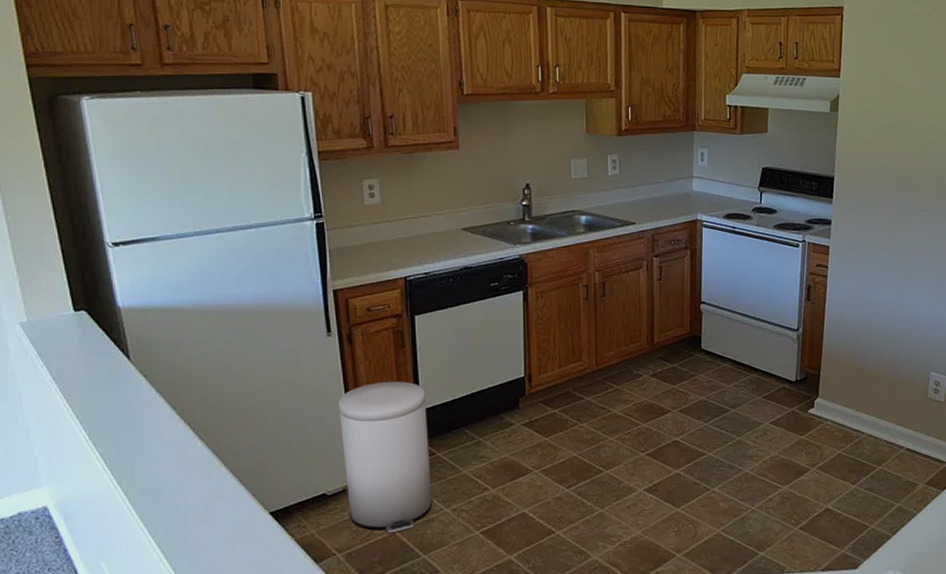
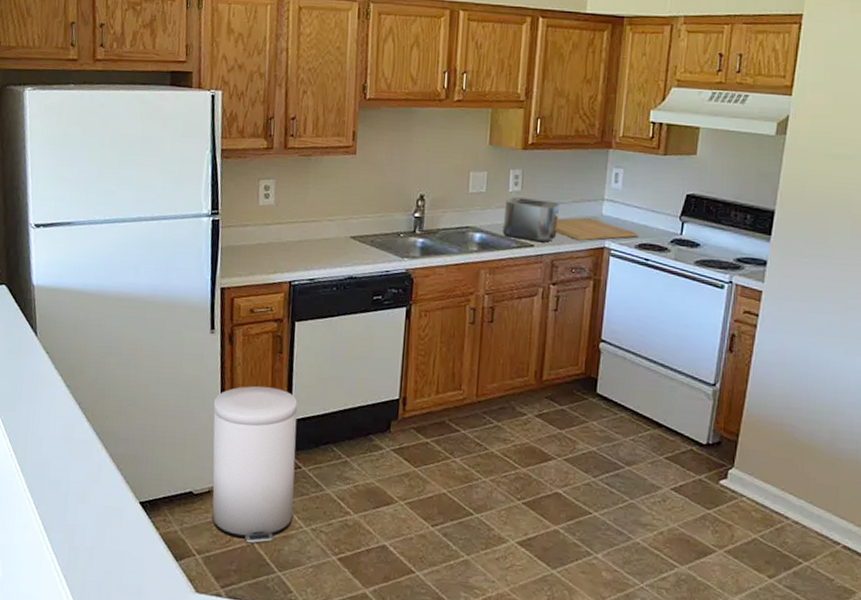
toaster: none [605,180,657,220] -> present [502,197,561,243]
chopping board: none [653,194,726,216] -> present [556,217,639,241]

